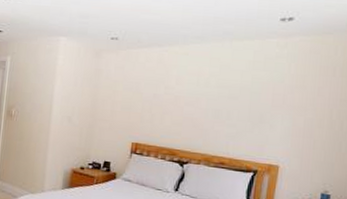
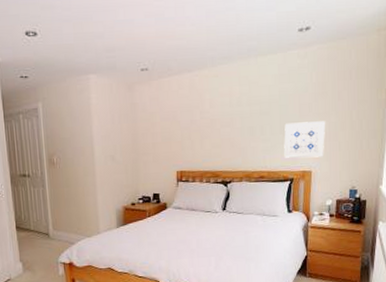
wall art: none [250,111,301,153] -> present [284,121,326,158]

